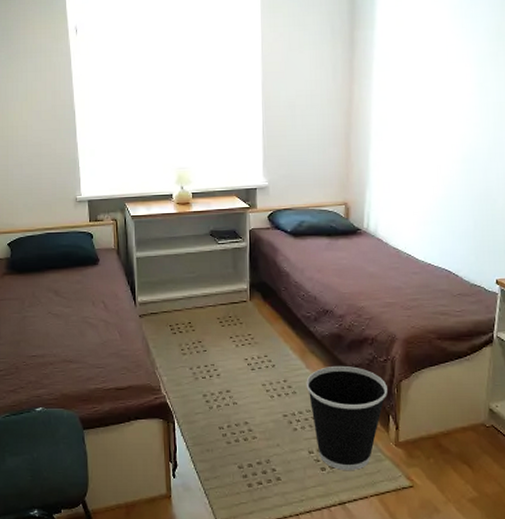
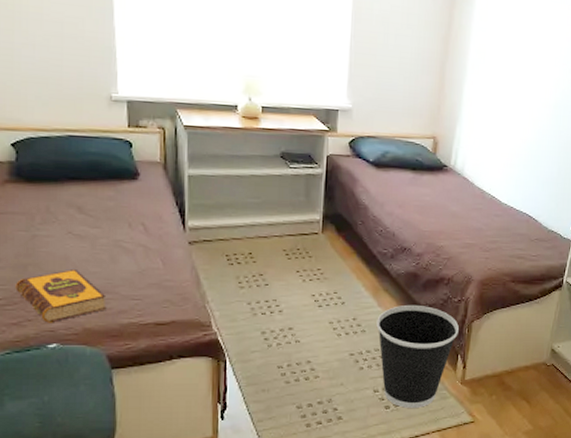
hardback book: none [12,342,78,390] -> present [15,268,107,323]

